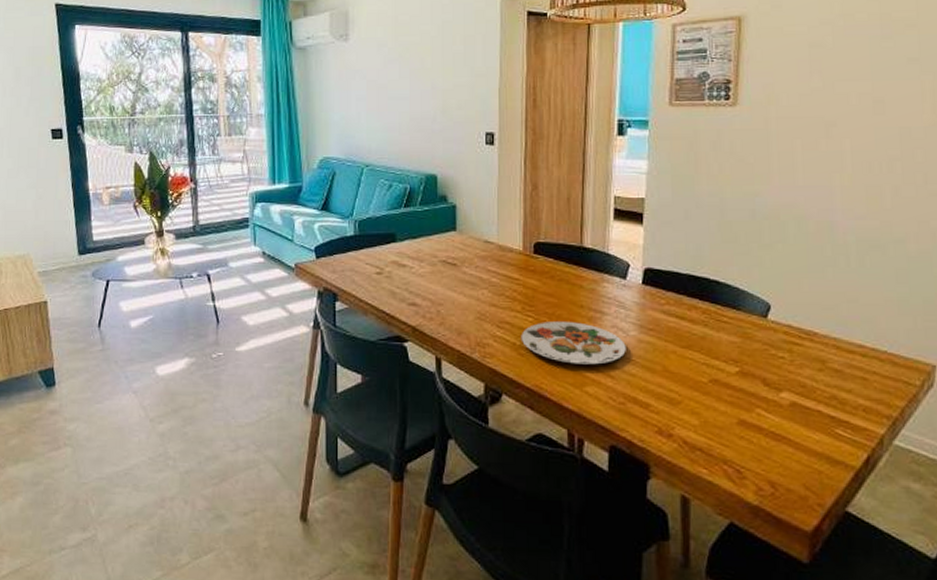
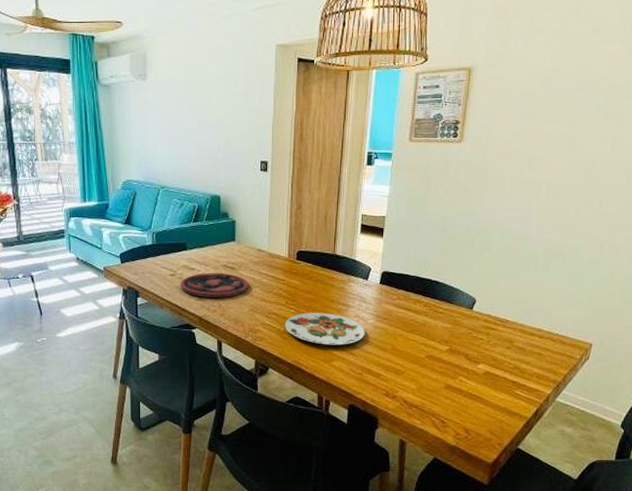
plate: none [389,270,474,302] -> present [181,273,249,298]

